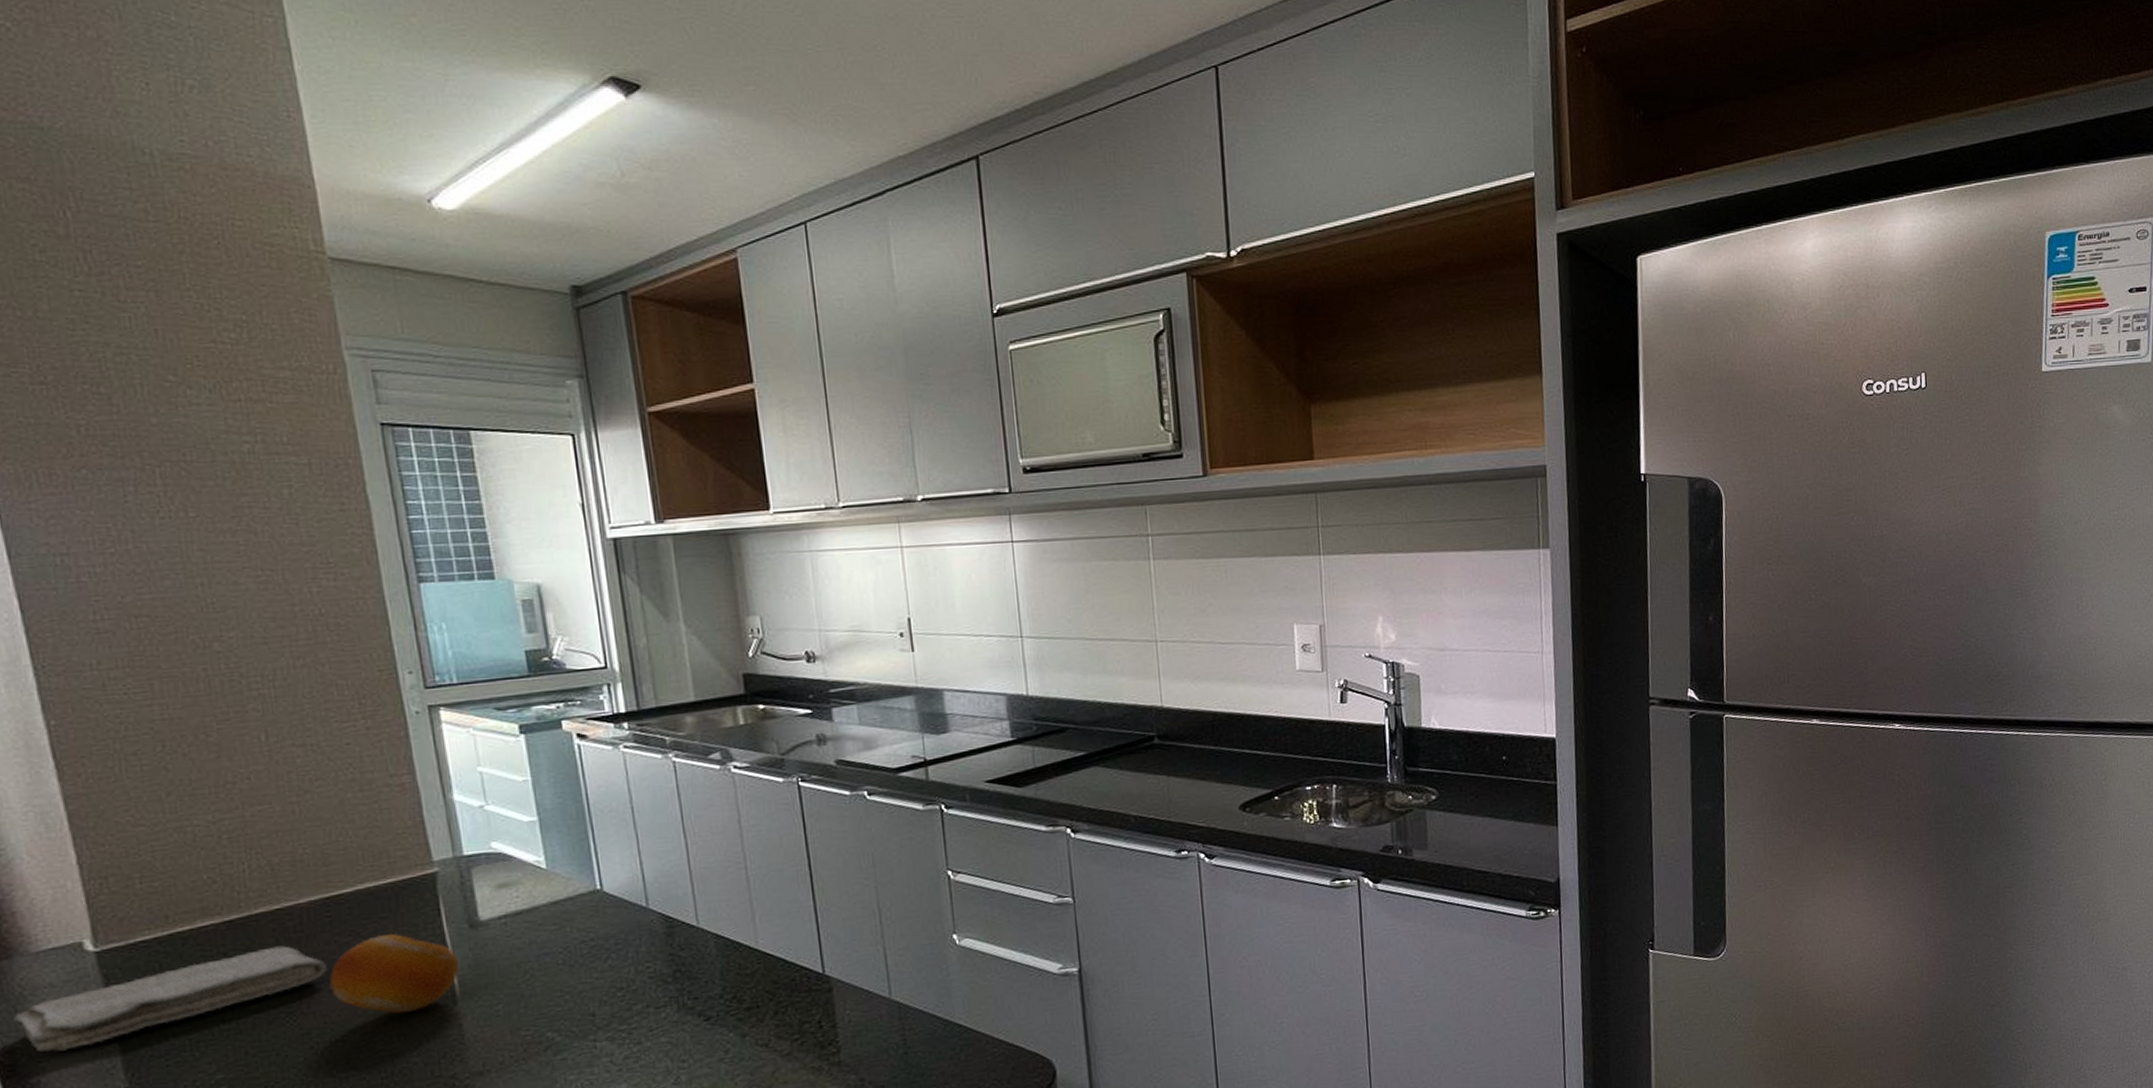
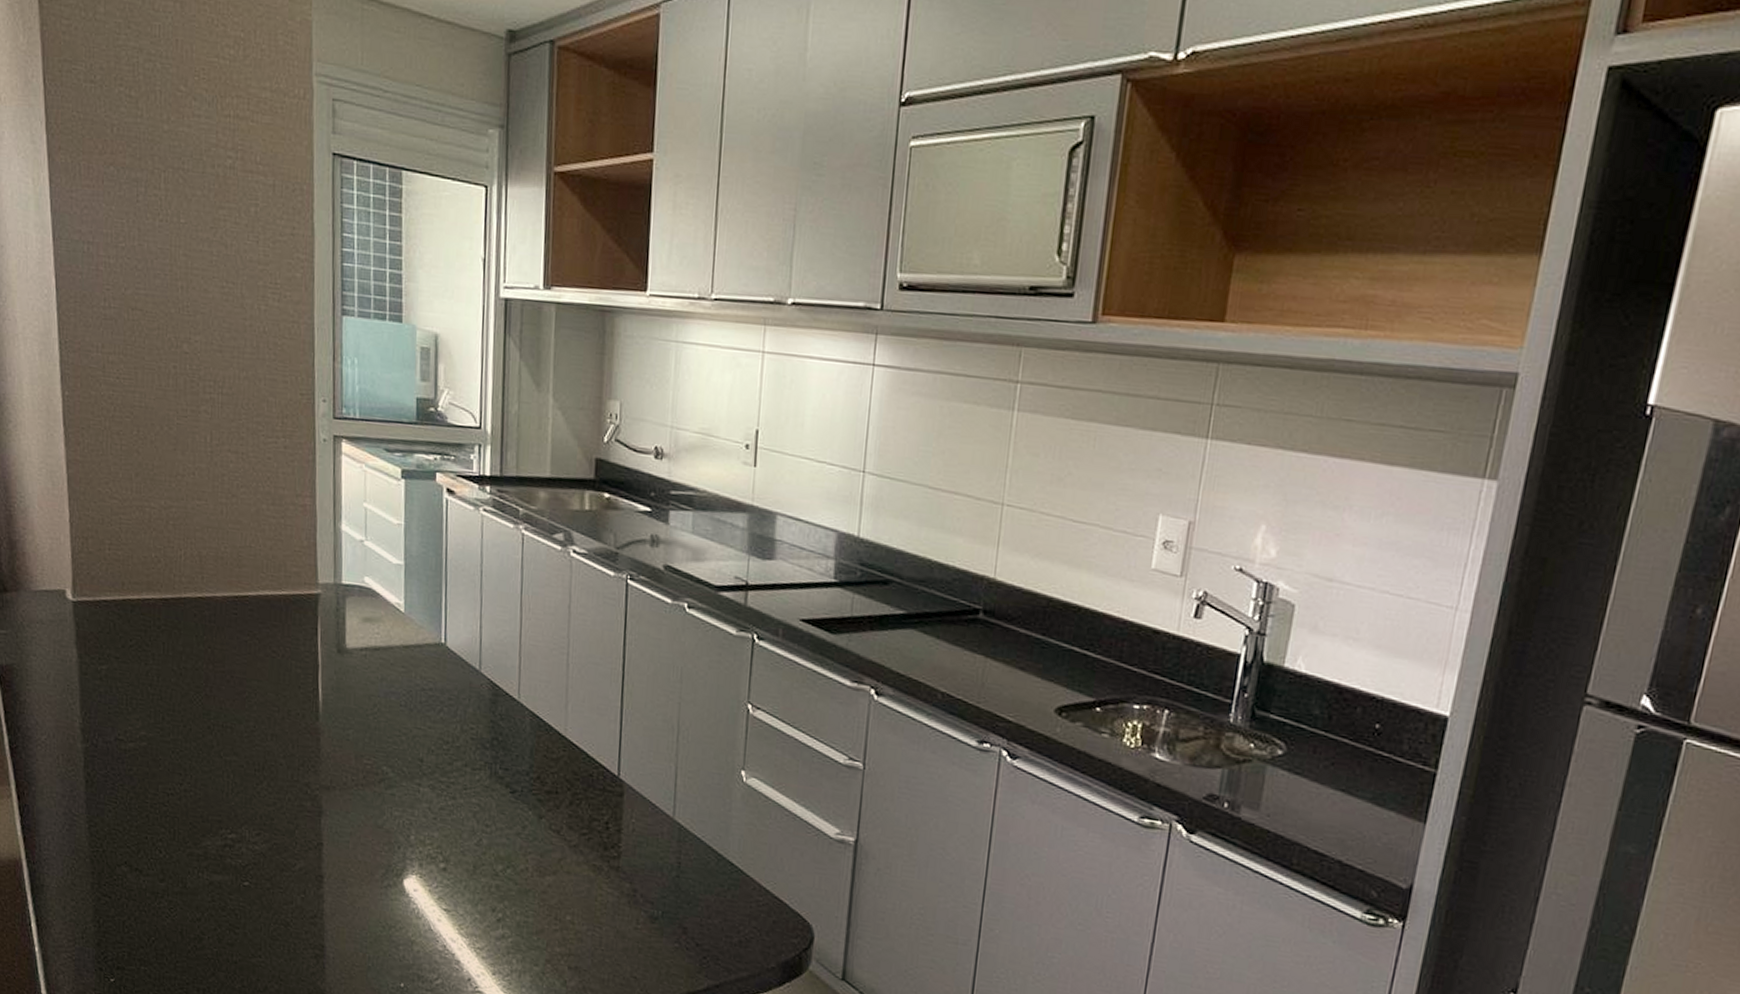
washcloth: present [13,946,328,1052] -> none [15,629,229,680]
fruit: present [329,933,460,1014] -> none [229,641,326,718]

